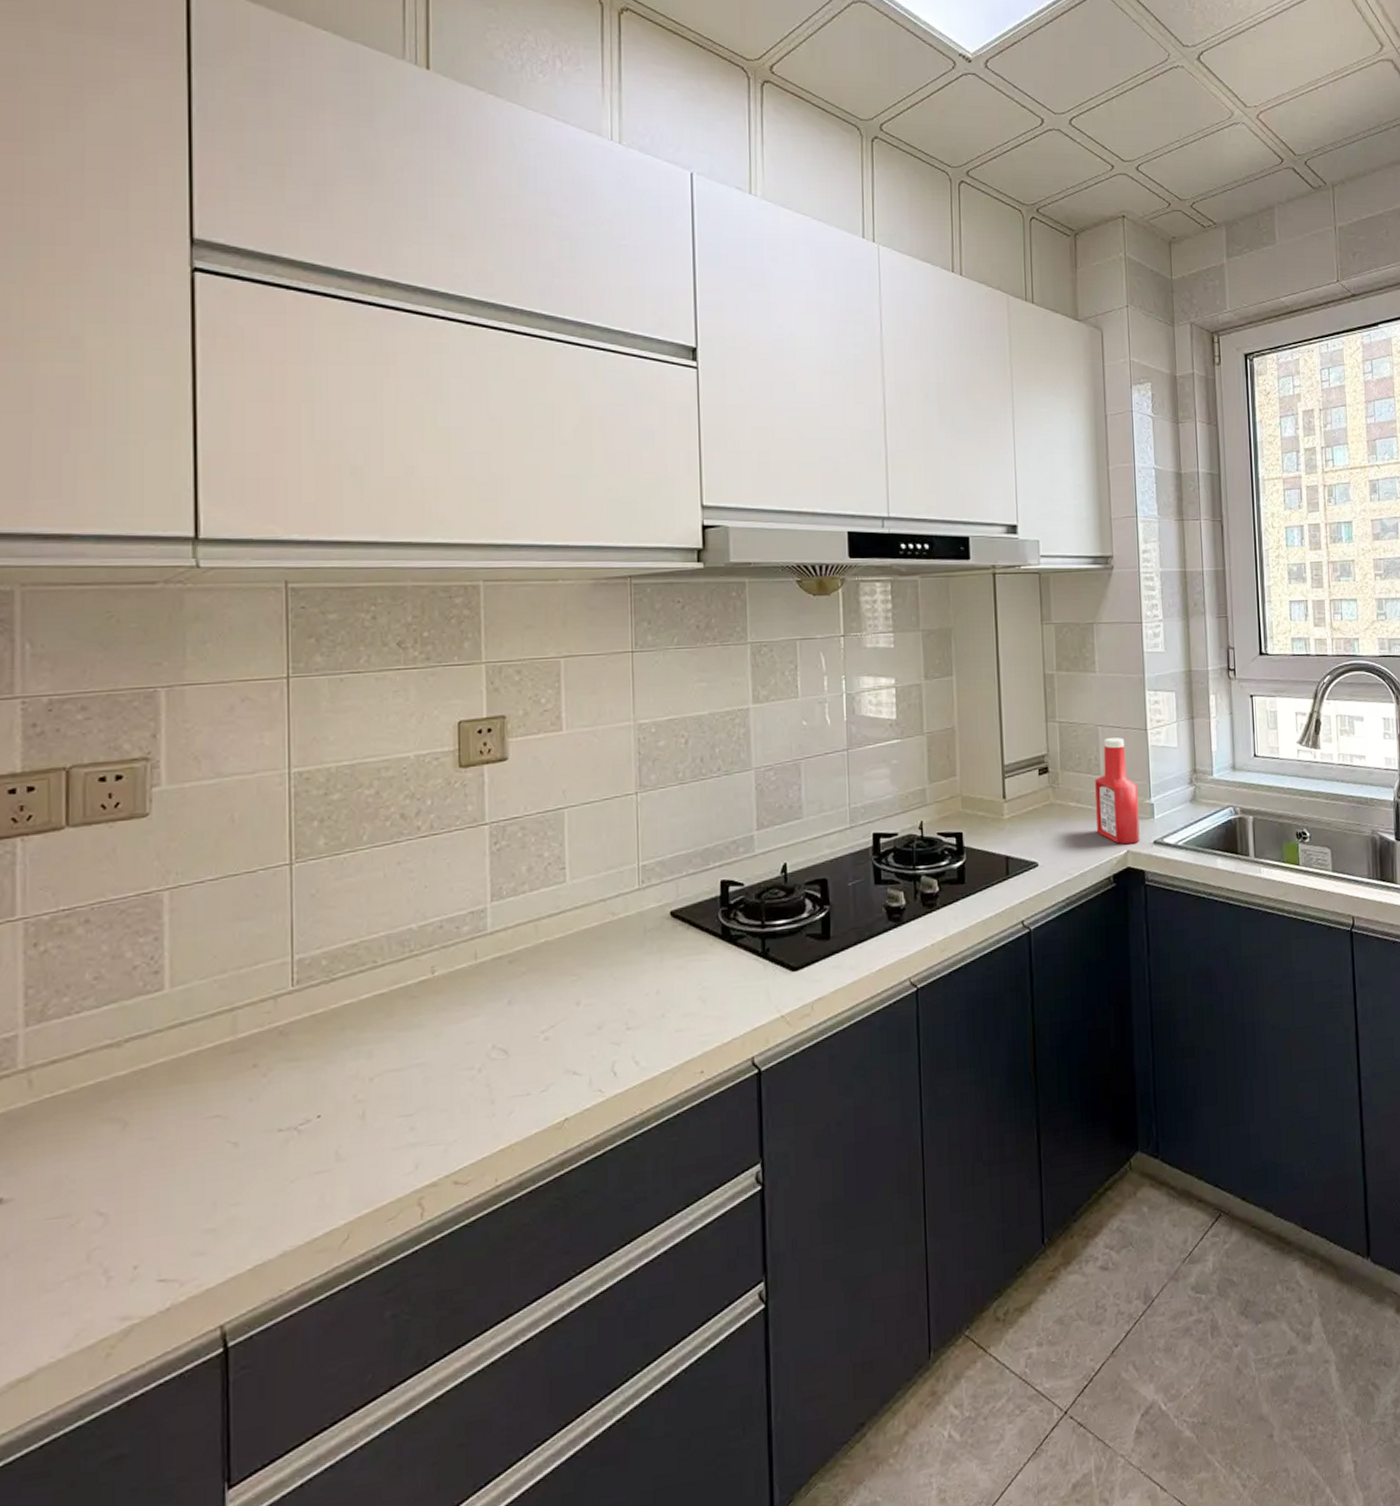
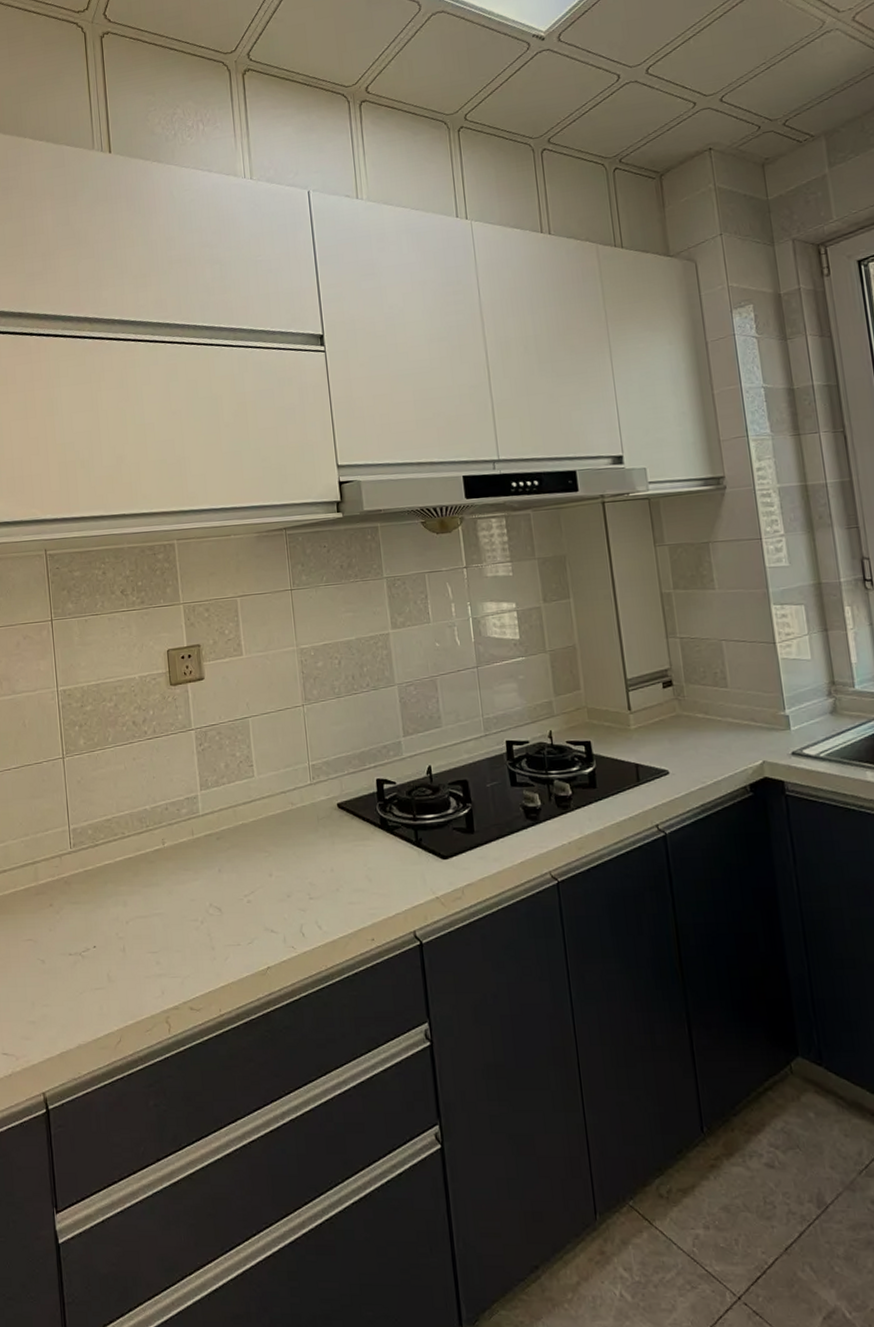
ketchup bottle: present [1095,737,1140,845] -> none [722,651,776,755]

